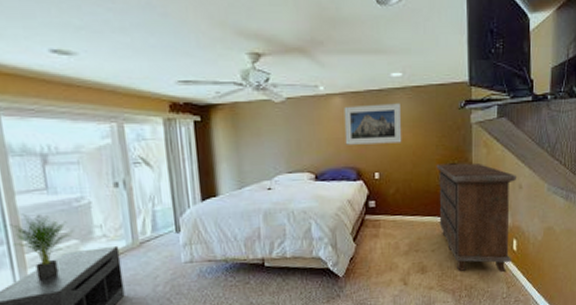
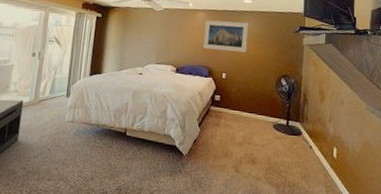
dresser: present [436,163,517,273] -> none [270,73,340,177]

